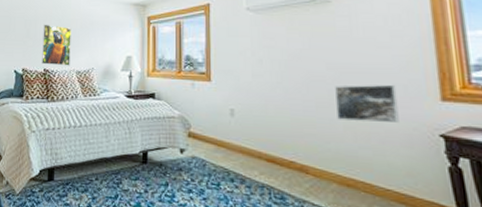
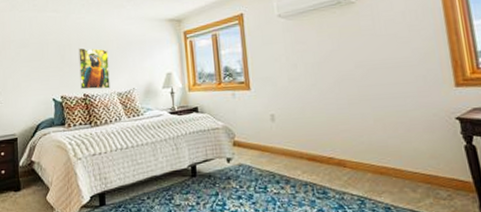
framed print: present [335,84,399,122] -> none [364,75,421,114]

